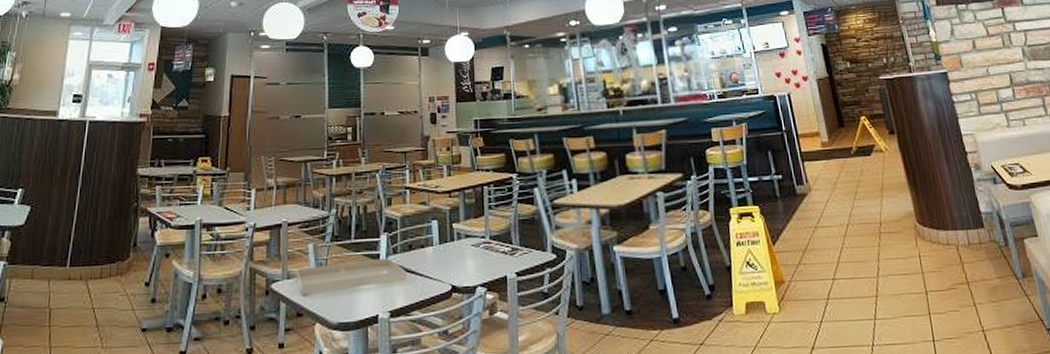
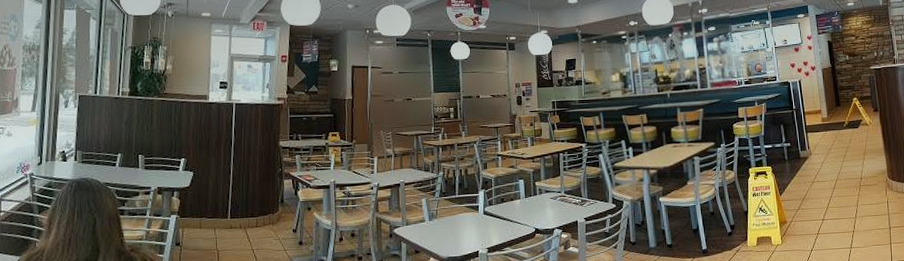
tray: present [294,257,407,295] -> none [412,208,501,237]

